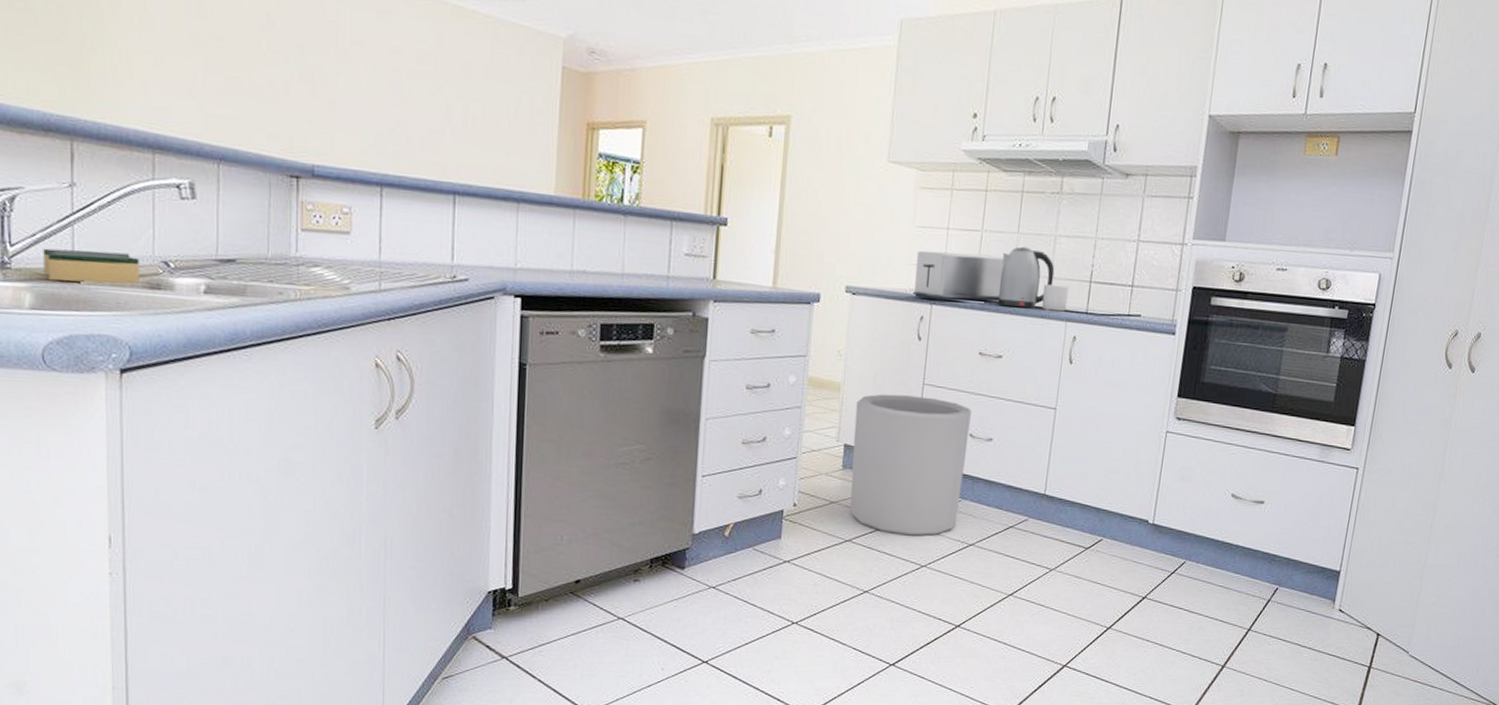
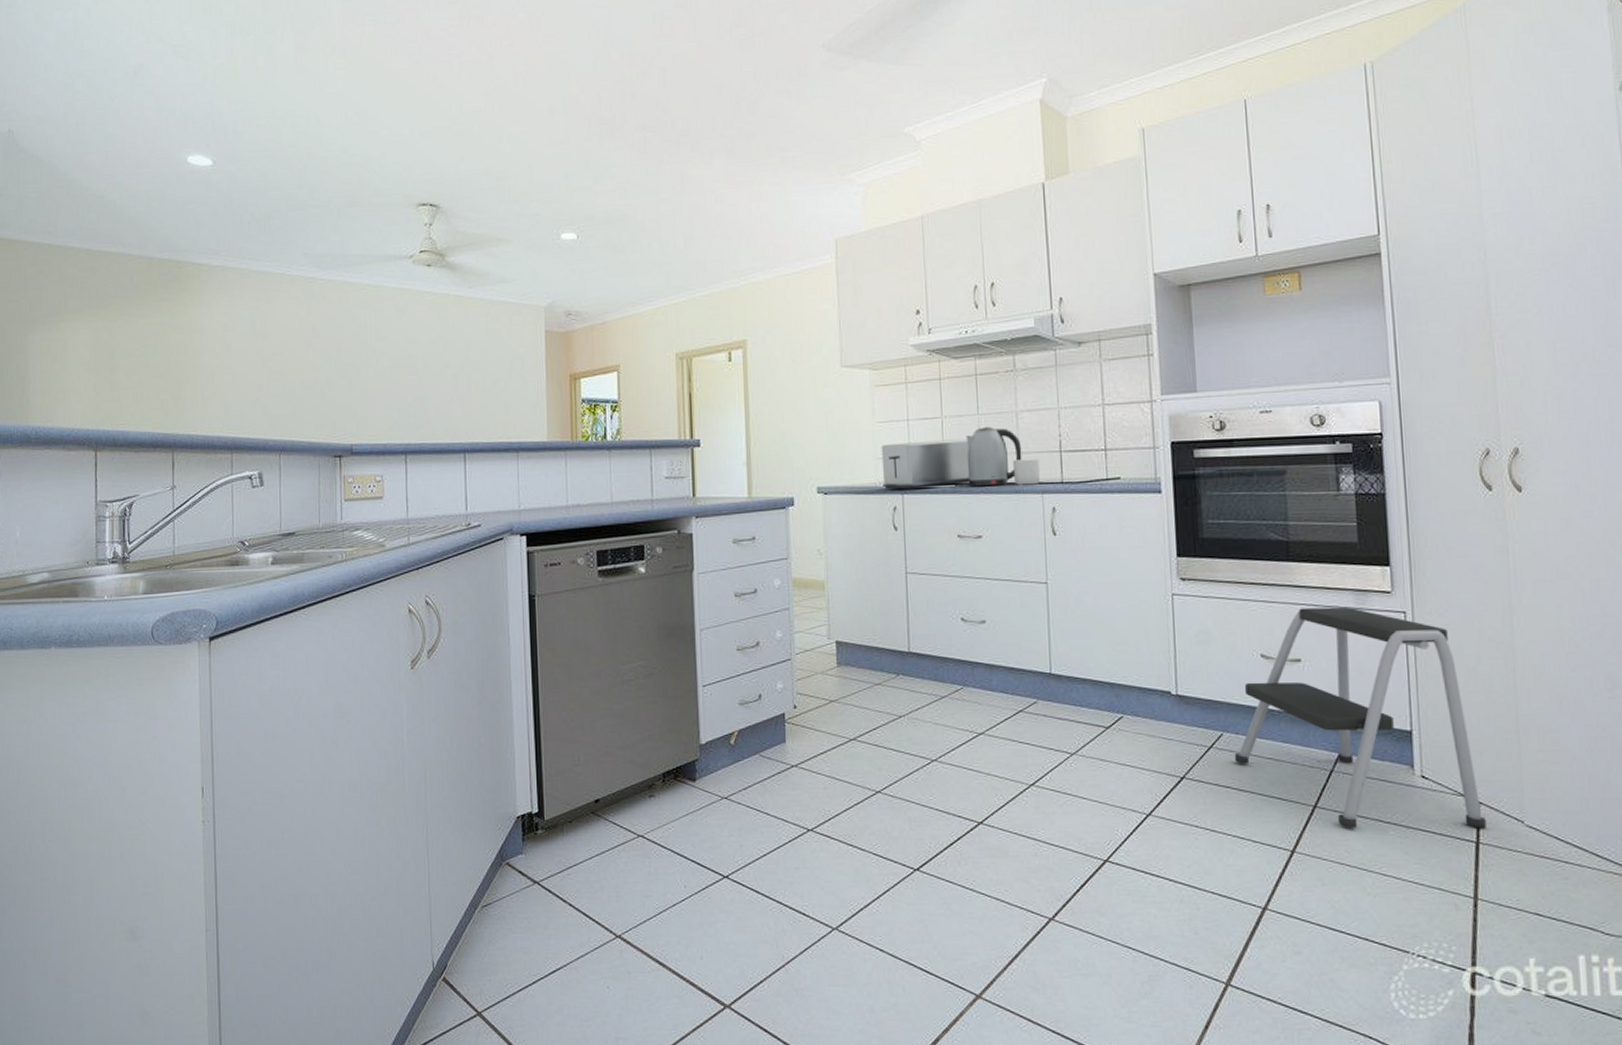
sponge: present [43,248,140,284] -> none [152,538,223,569]
trash can: present [849,393,971,536] -> none [842,585,962,729]
step stool: none [1191,456,1388,656] -> present [1234,607,1486,828]

